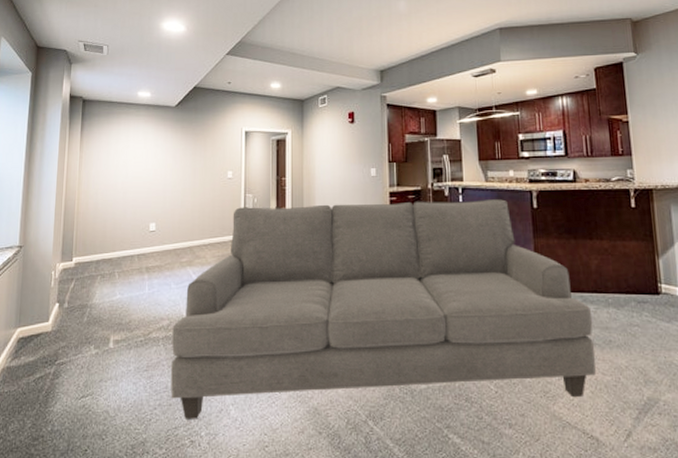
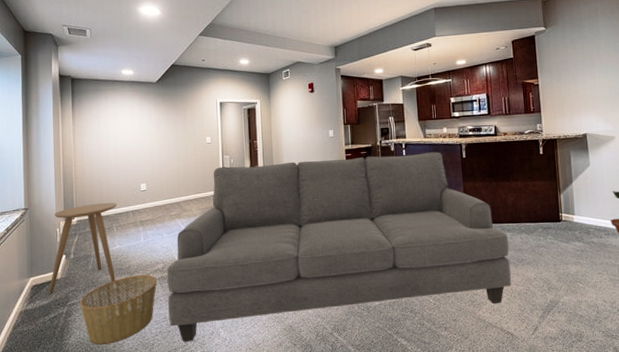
side table: none [35,243,122,349] -> present [48,202,117,294]
basket: none [69,333,161,416] -> present [79,275,158,345]

